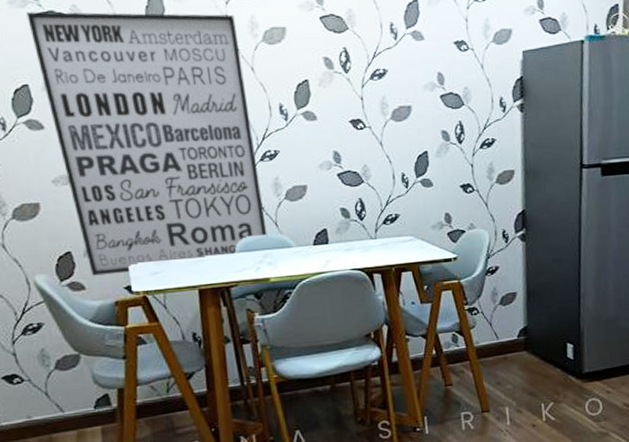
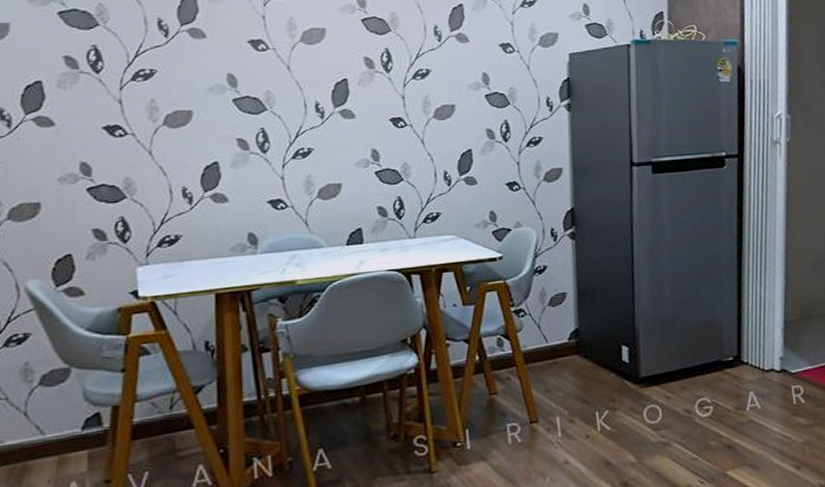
wall art: present [26,11,268,276] -> none [47,10,297,280]

